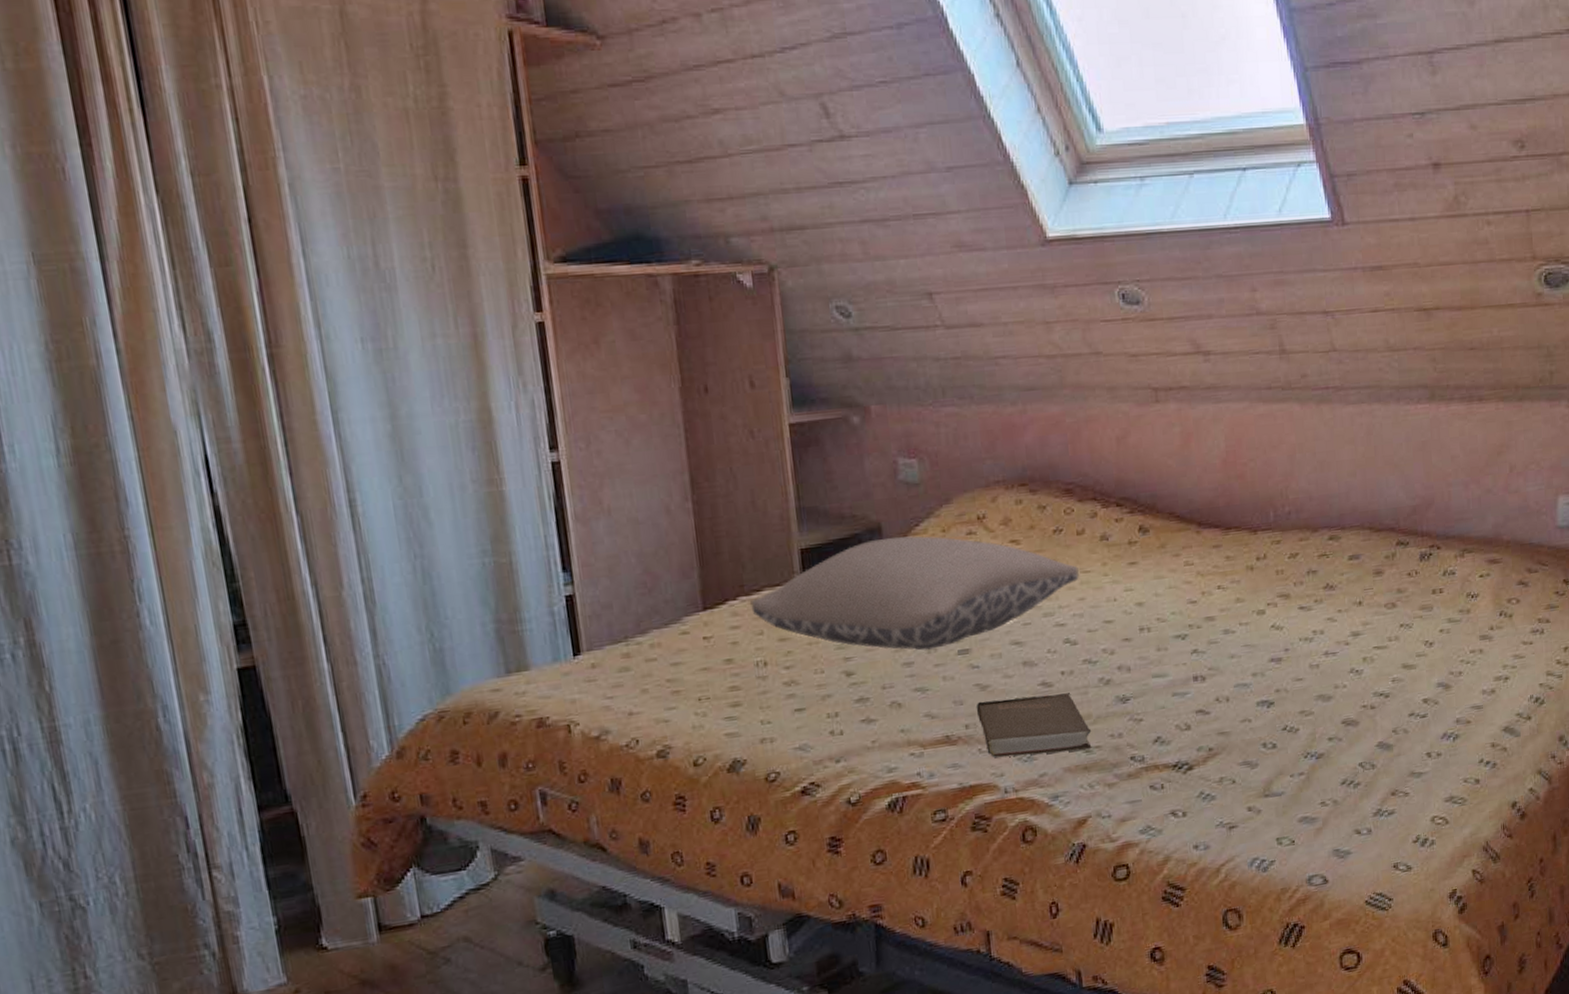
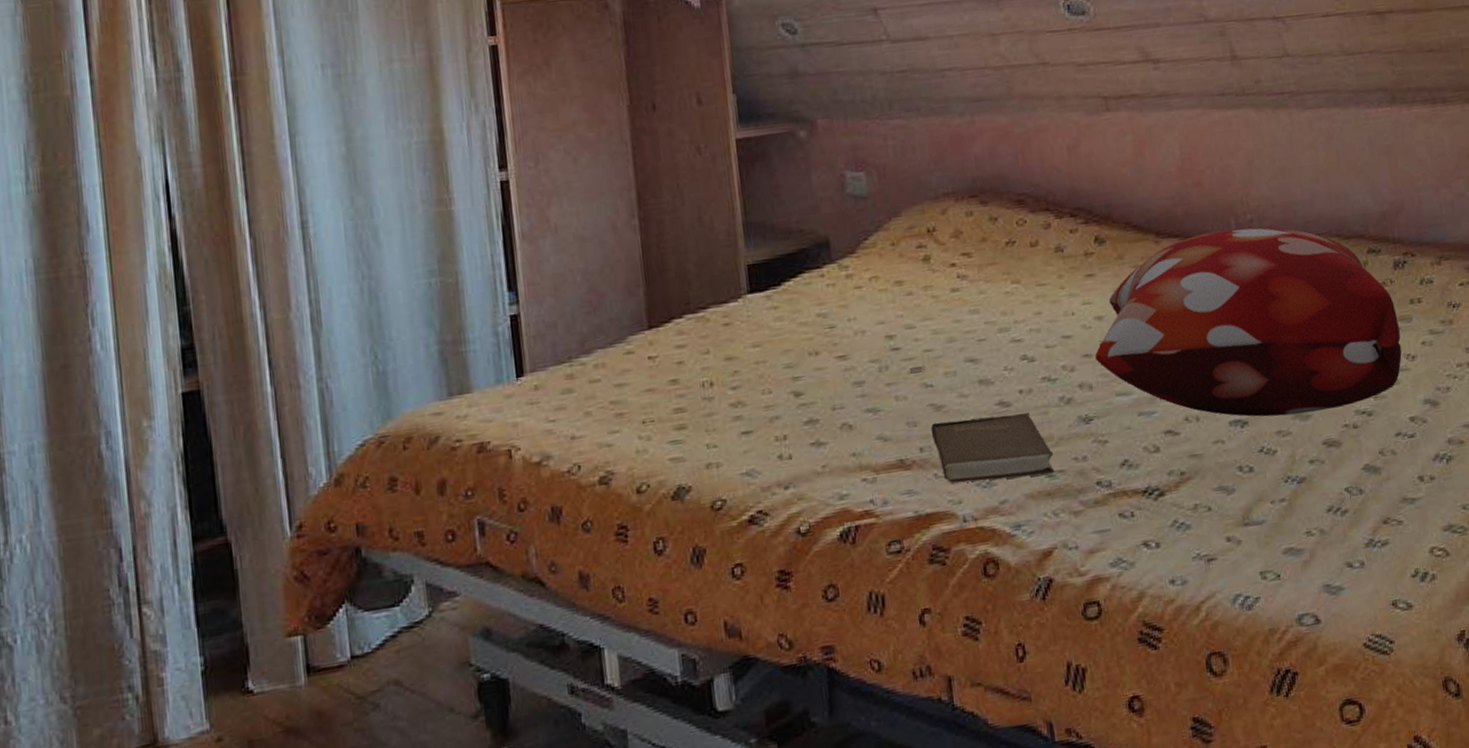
pillow: present [750,536,1079,651] -> none [696,250,1034,369]
decorative pillow: none [1134,519,1421,698] -> present [1095,227,1402,417]

